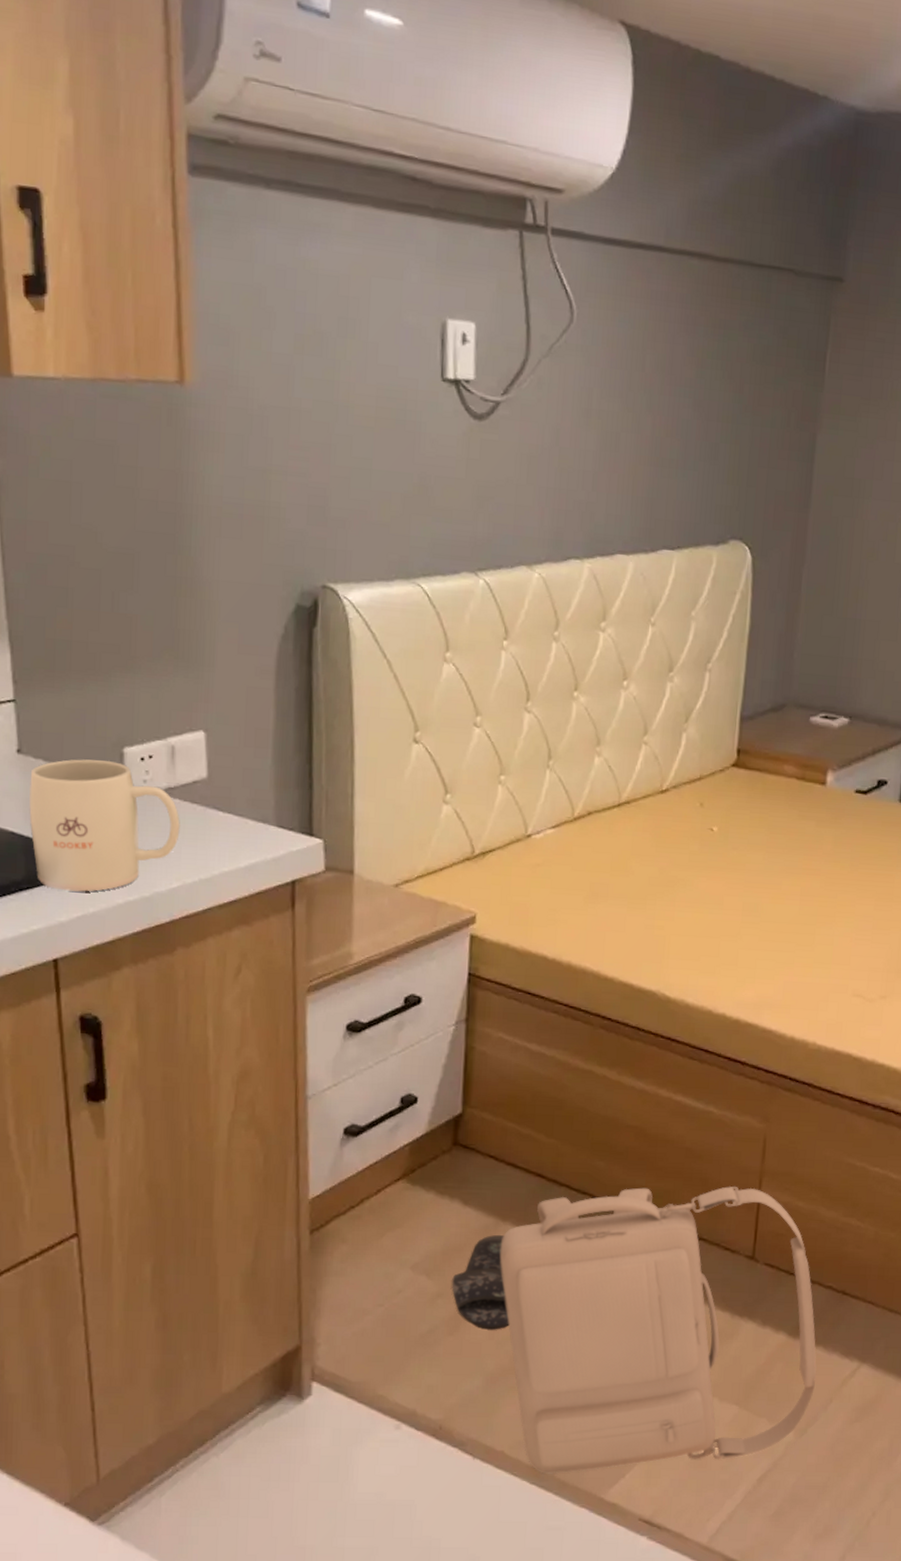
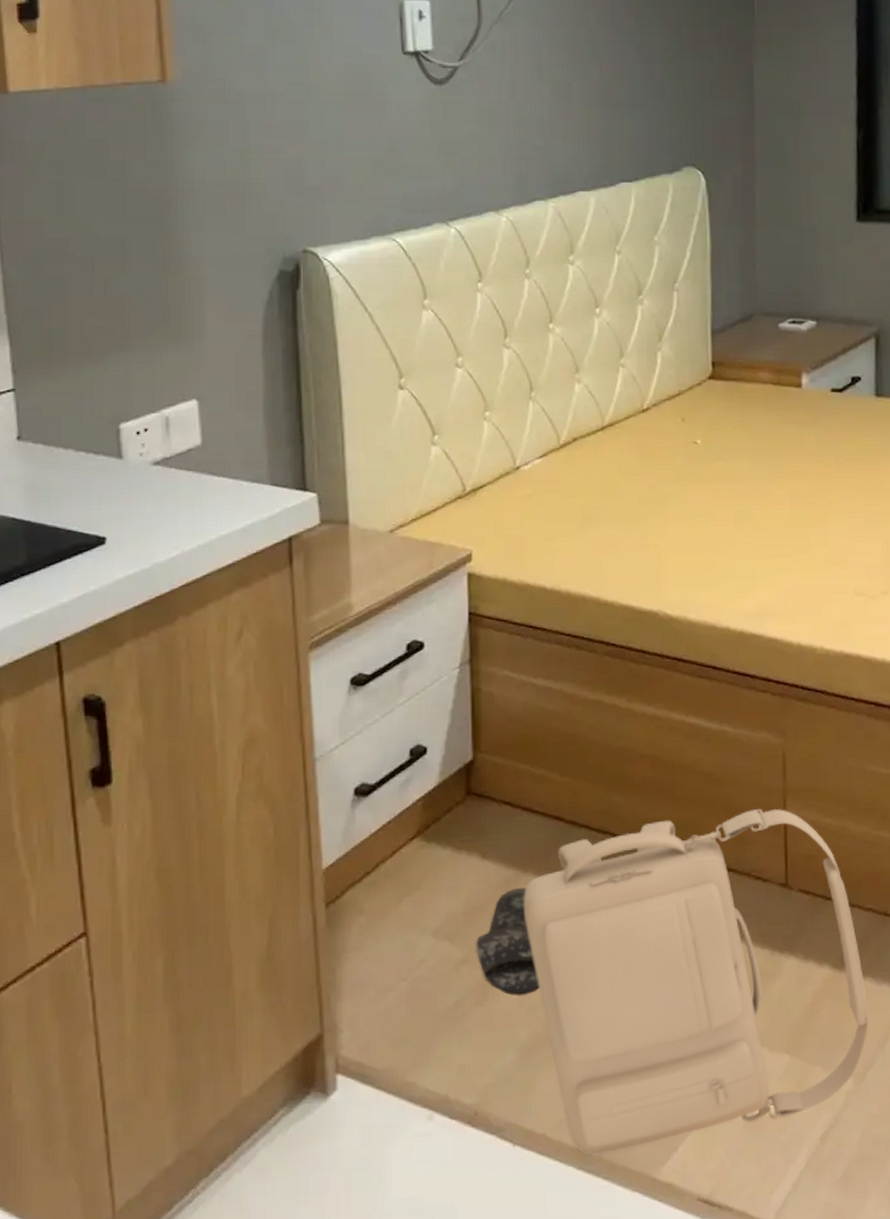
mug: present [29,759,180,892] -> none [29,437,177,572]

